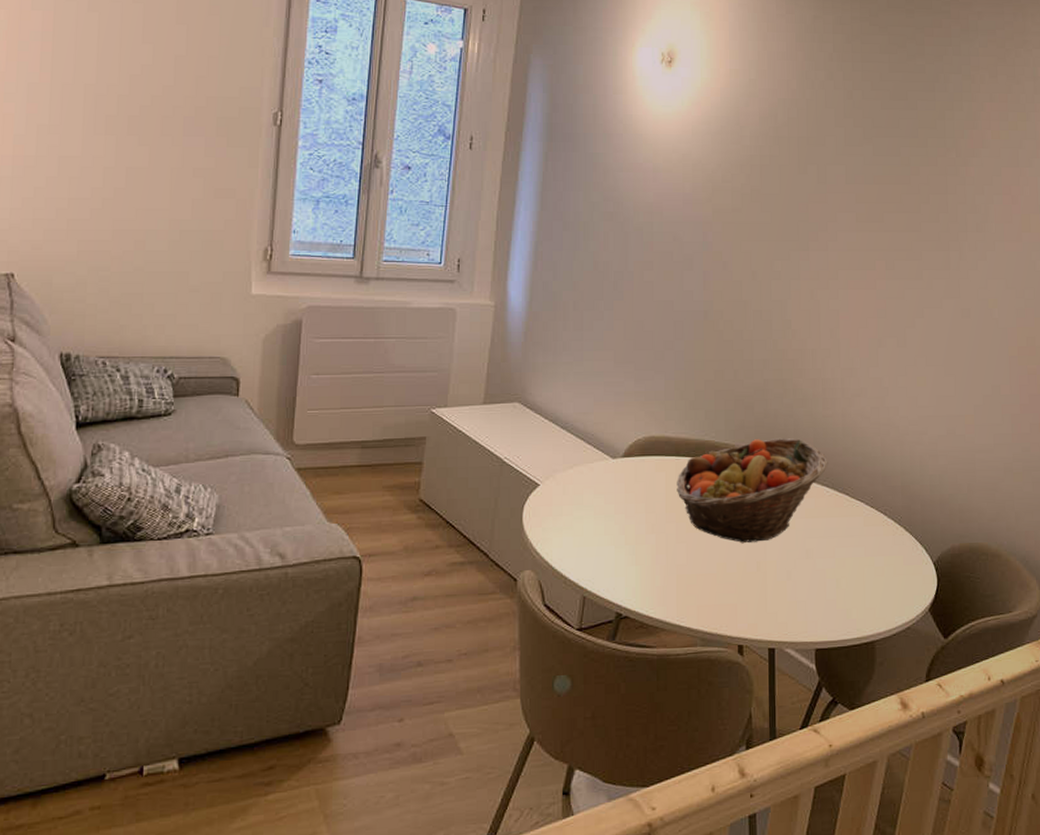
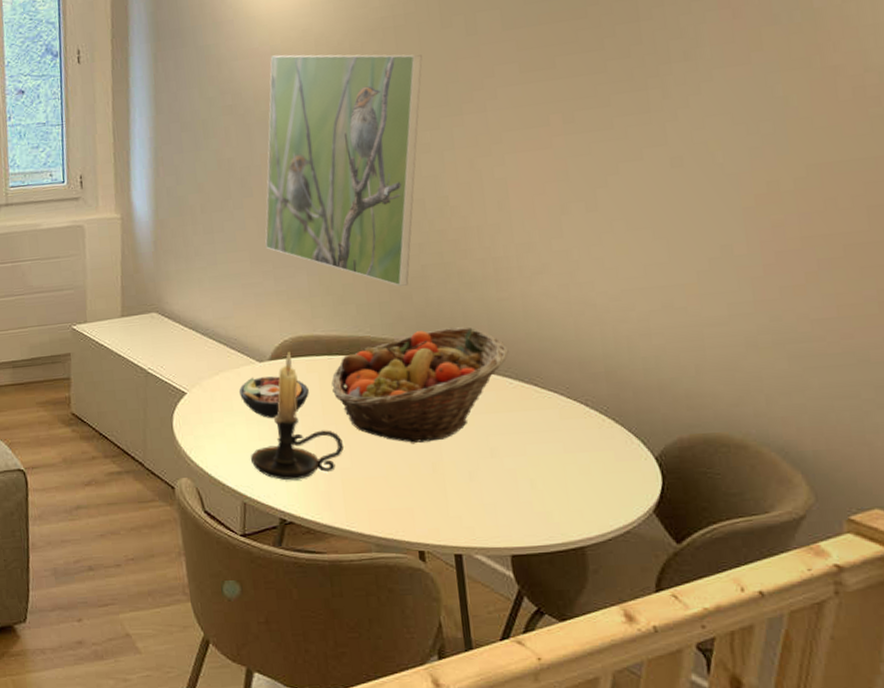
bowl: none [590,472,655,515] -> present [238,376,309,419]
candle holder: none [594,449,681,575] -> present [250,351,344,481]
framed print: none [630,173,781,397] -> present [265,54,423,286]

